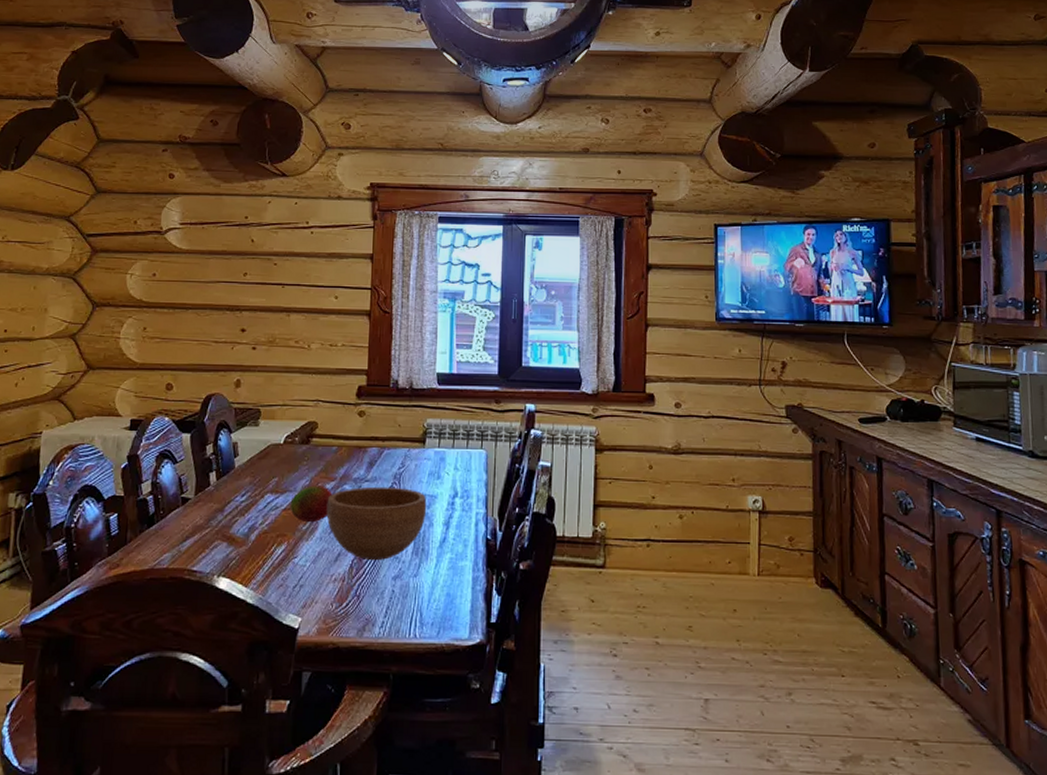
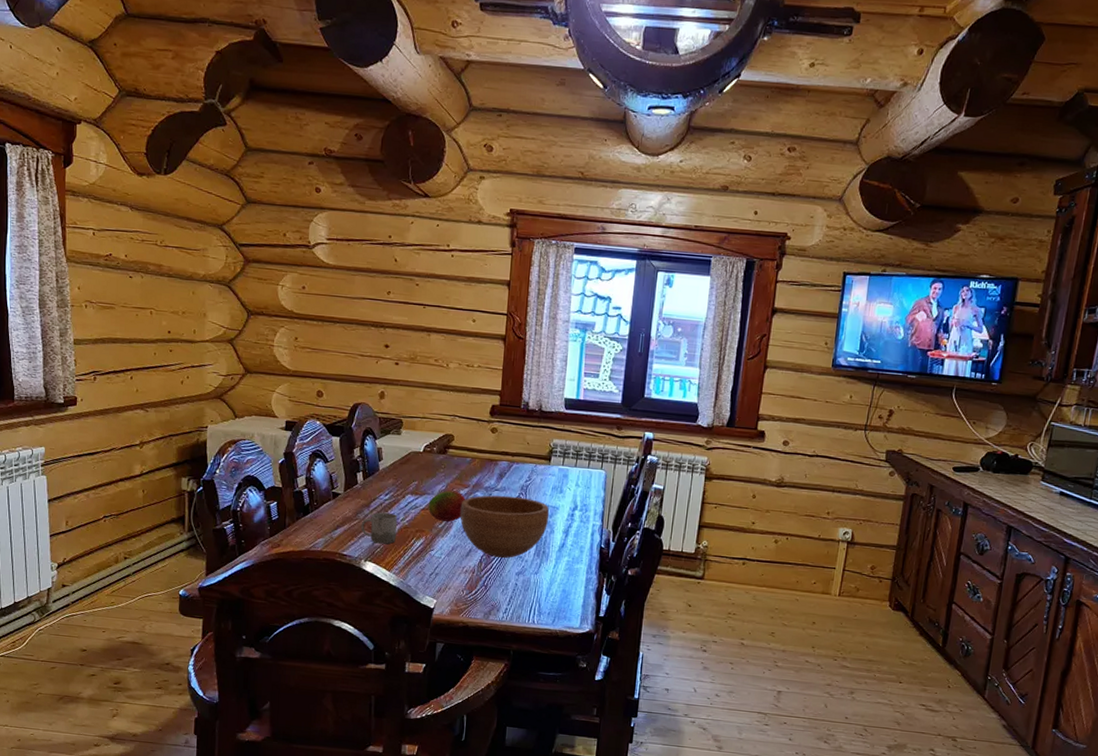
cup: none [213,516,255,554] -> present [360,512,397,544]

